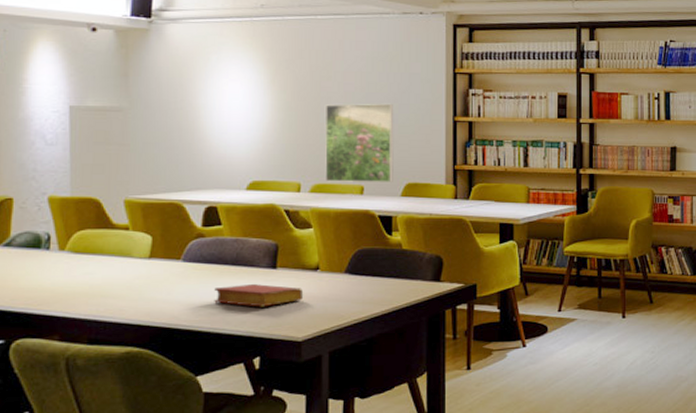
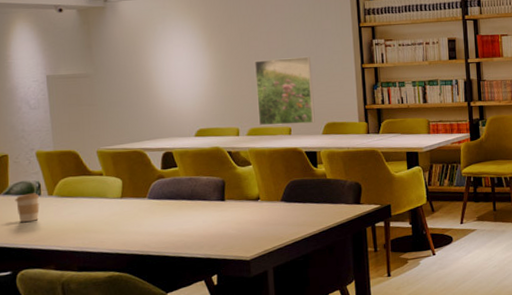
coffee cup: none [16,246,47,280] -> present [15,193,40,222]
book: present [214,284,304,307] -> none [176,214,249,234]

